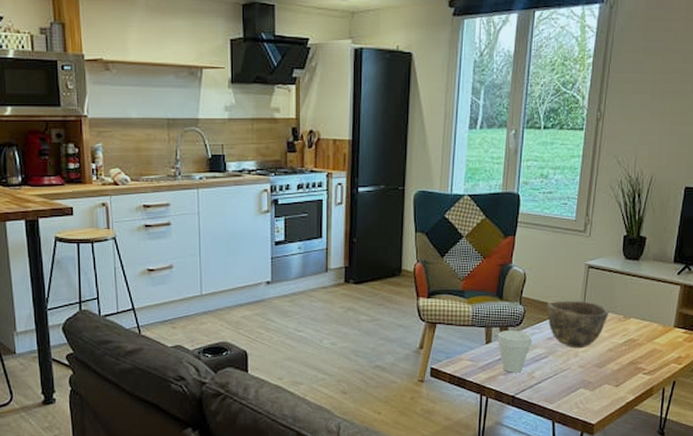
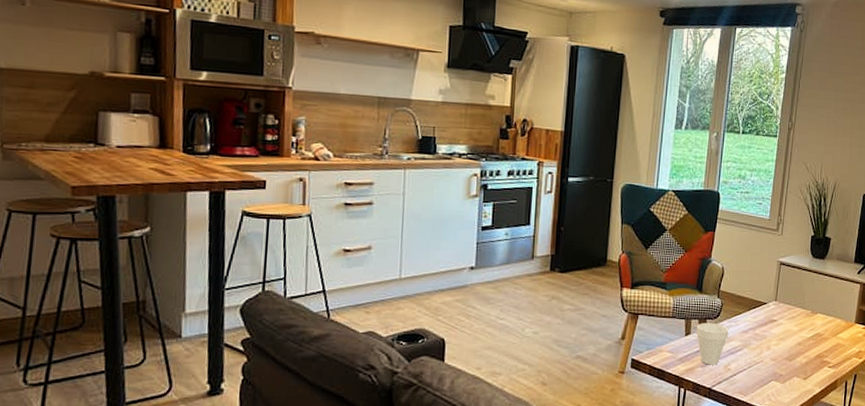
bowl: present [546,300,609,348] -> none [742,294,799,342]

